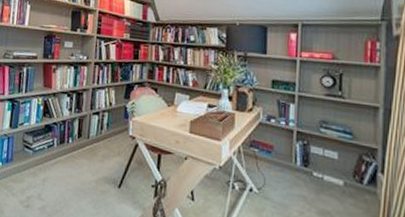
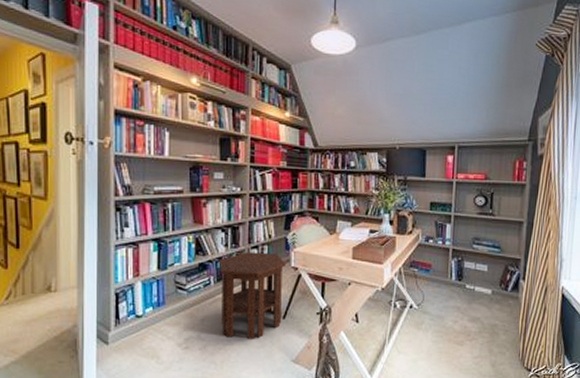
side table: none [61,117,125,205] -> present [220,252,287,339]

